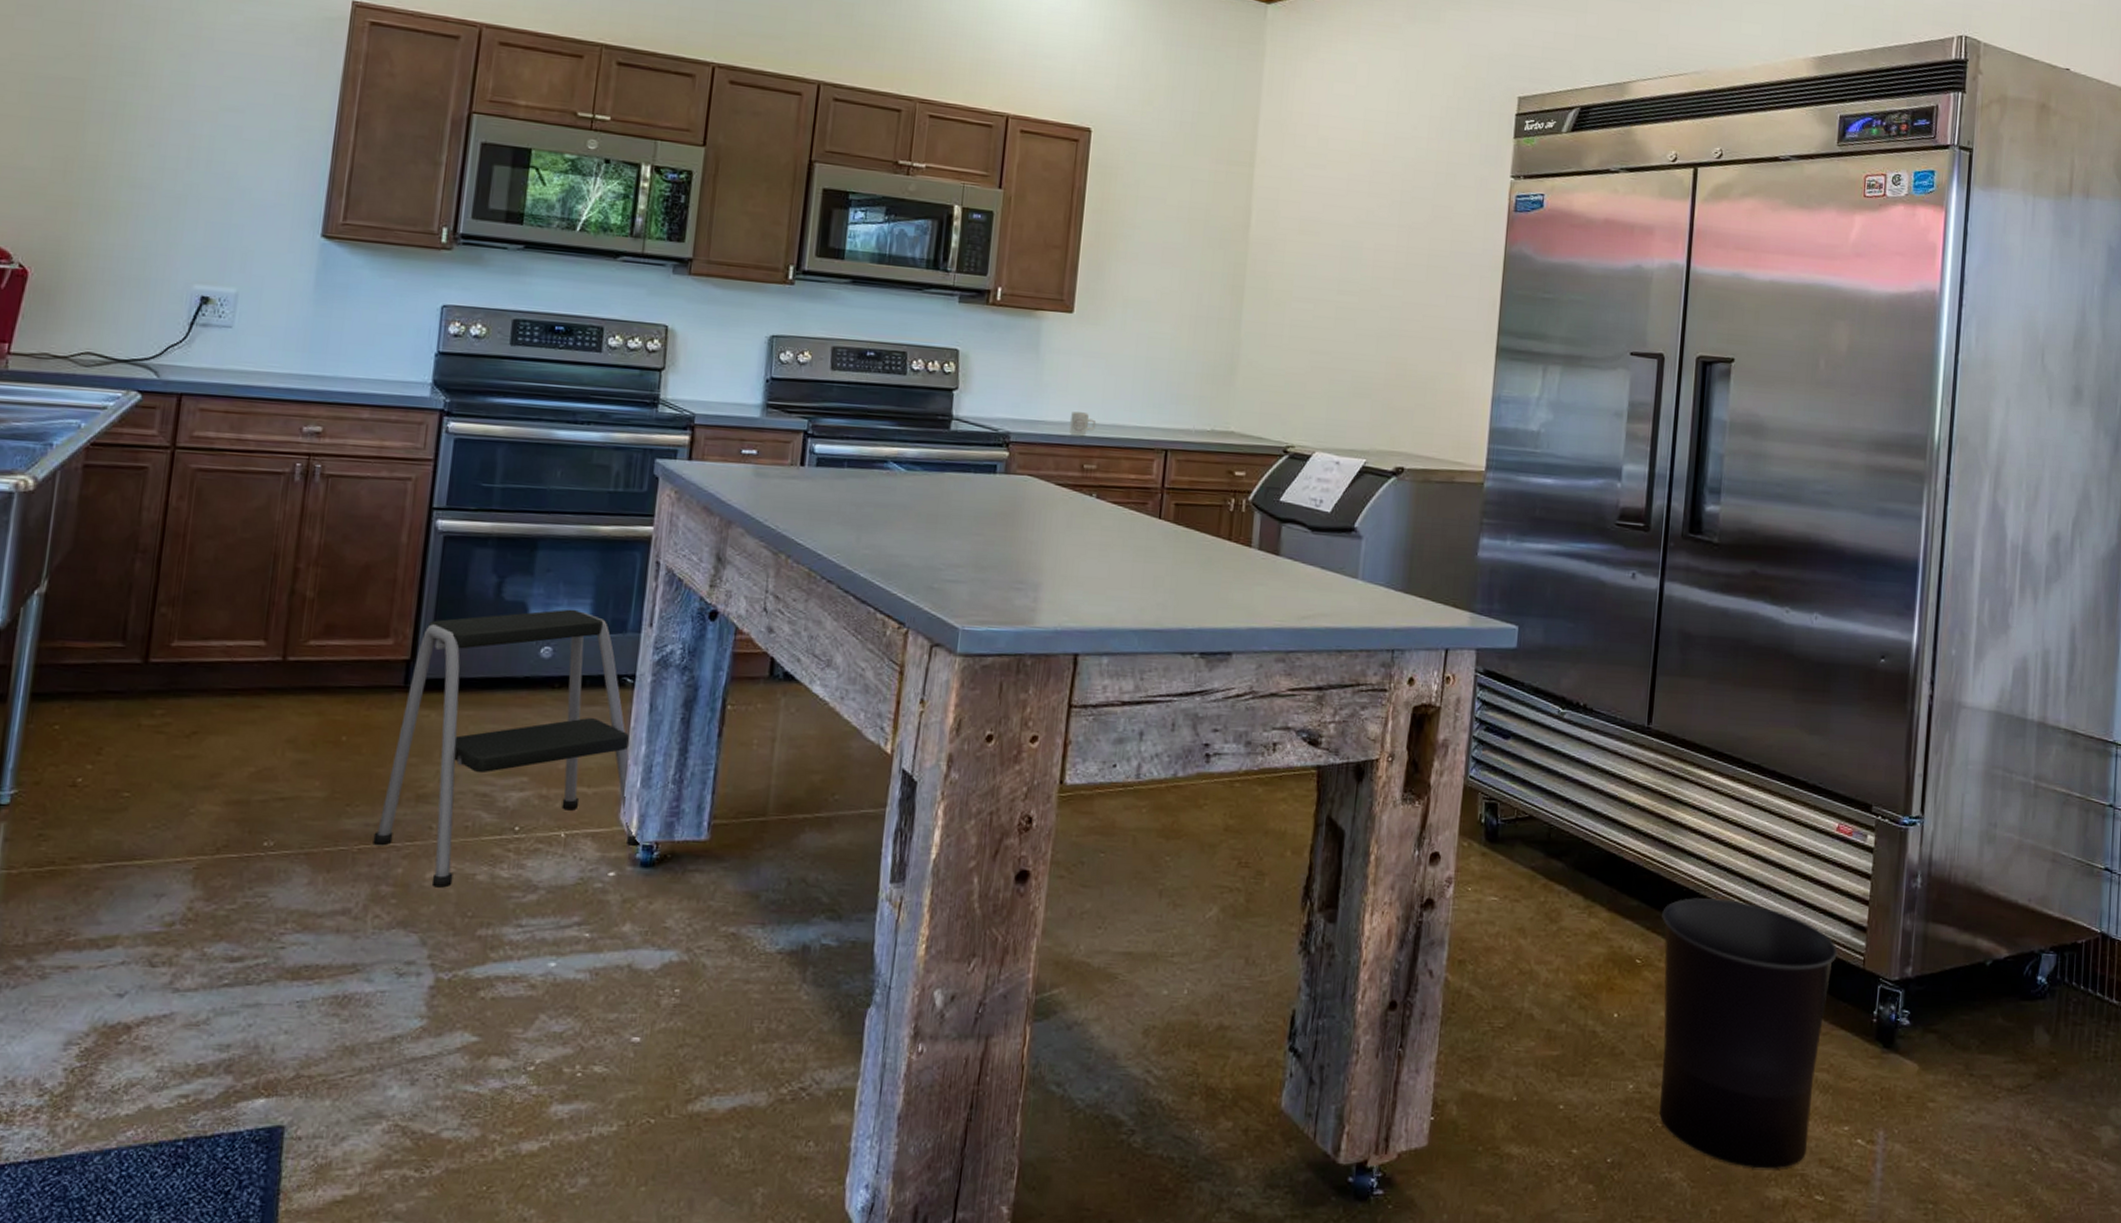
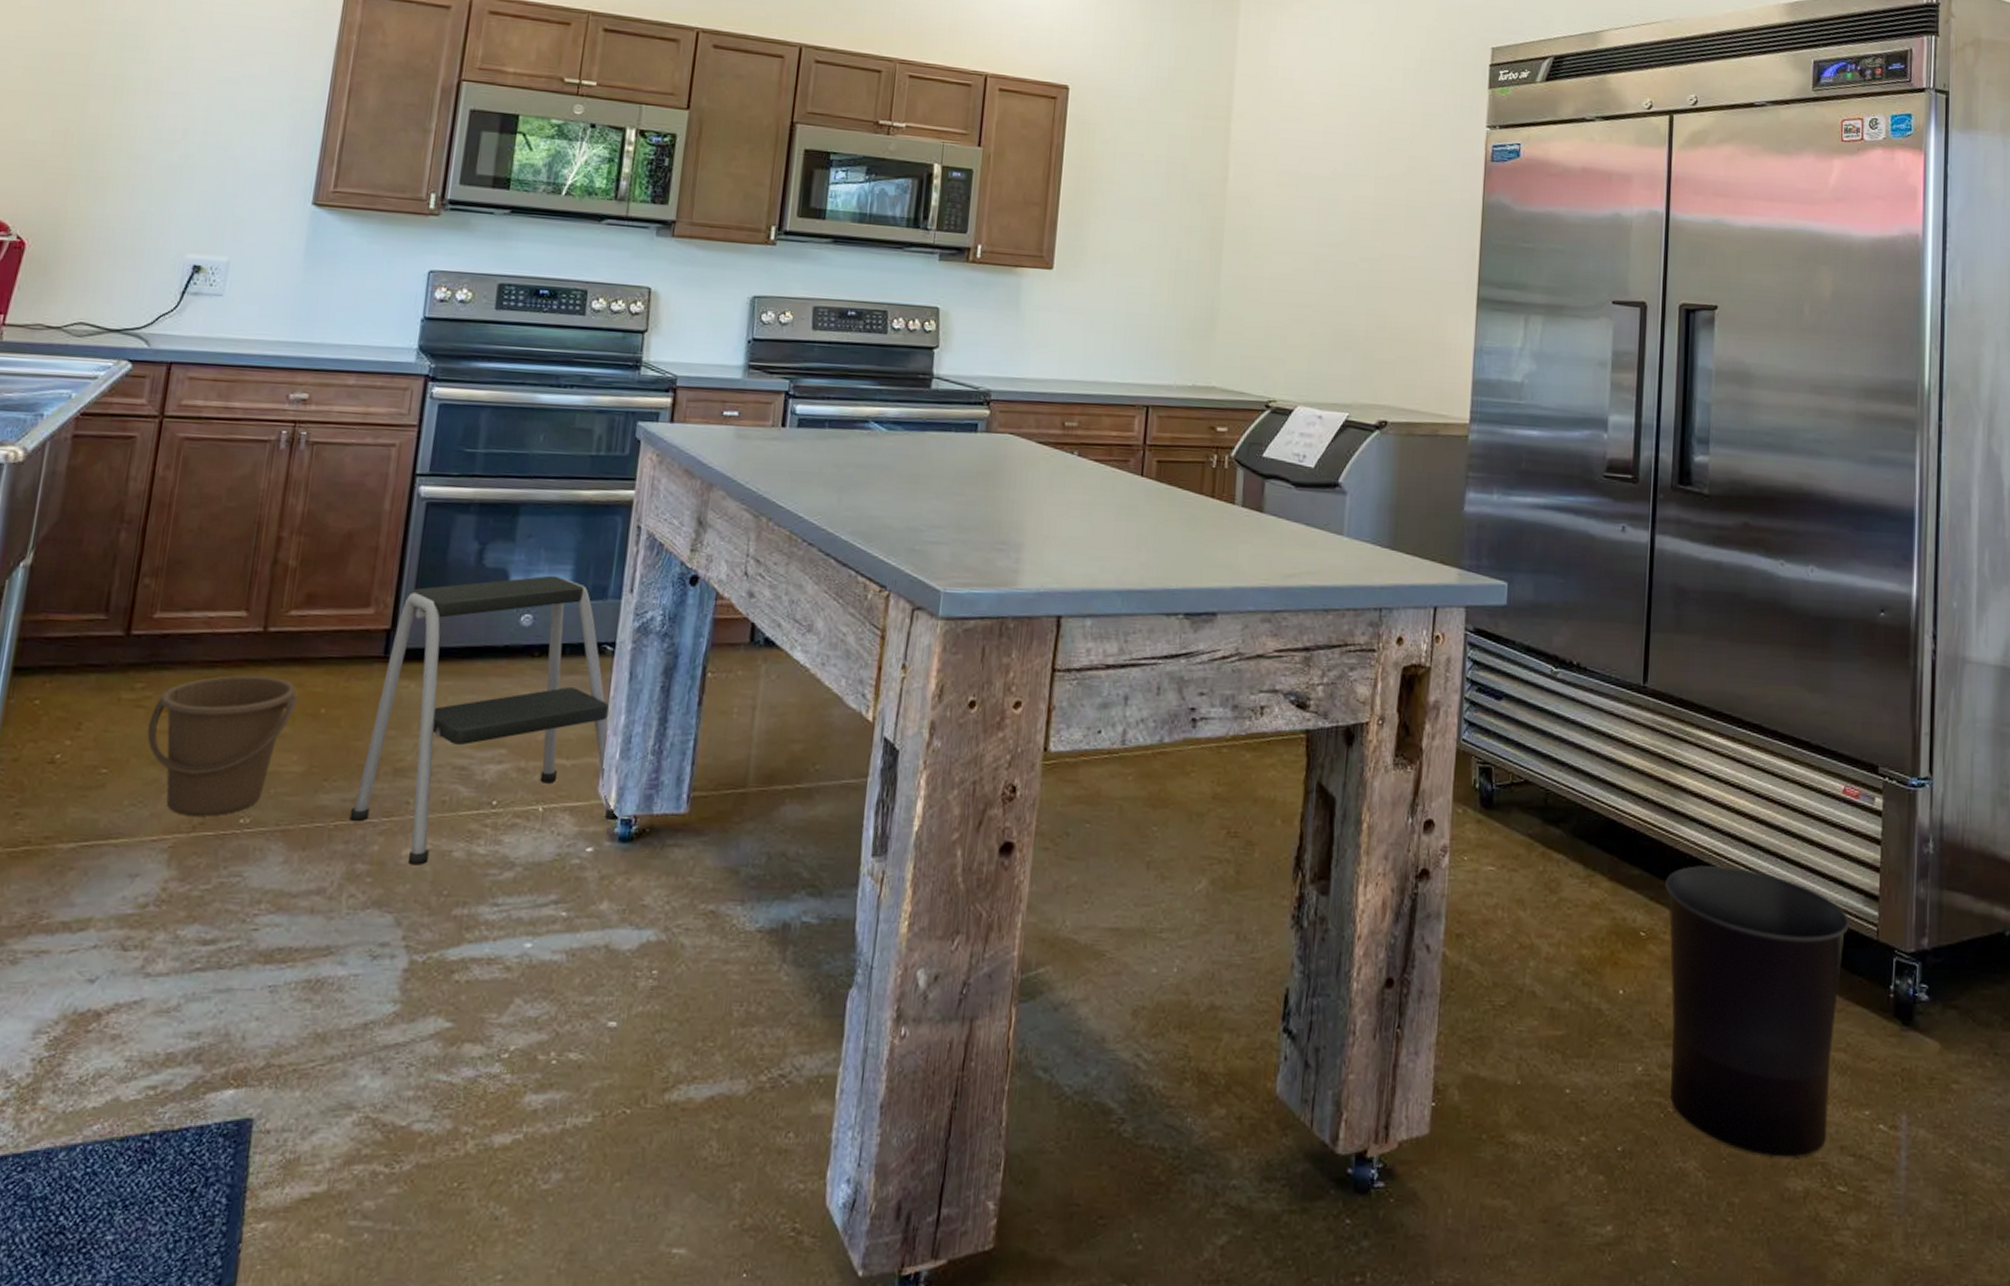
bucket: none [168,703,320,839] -> present [146,675,299,816]
mug: present [1069,411,1097,437] -> none [1049,368,1077,394]

